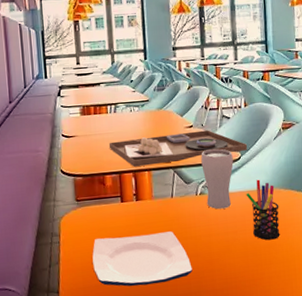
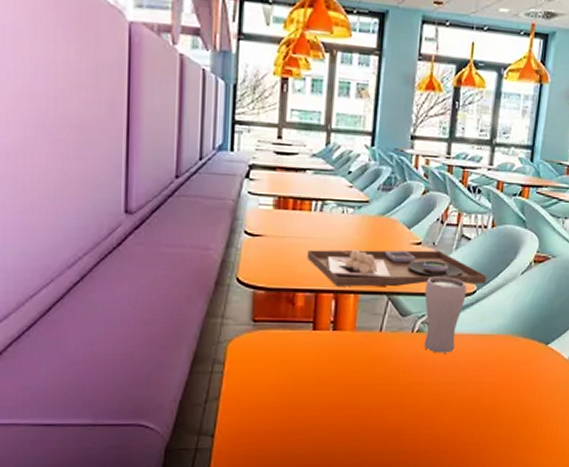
plate: present [92,231,193,287] -> none [264,373,393,438]
pen holder: present [246,179,280,241] -> none [475,321,514,398]

